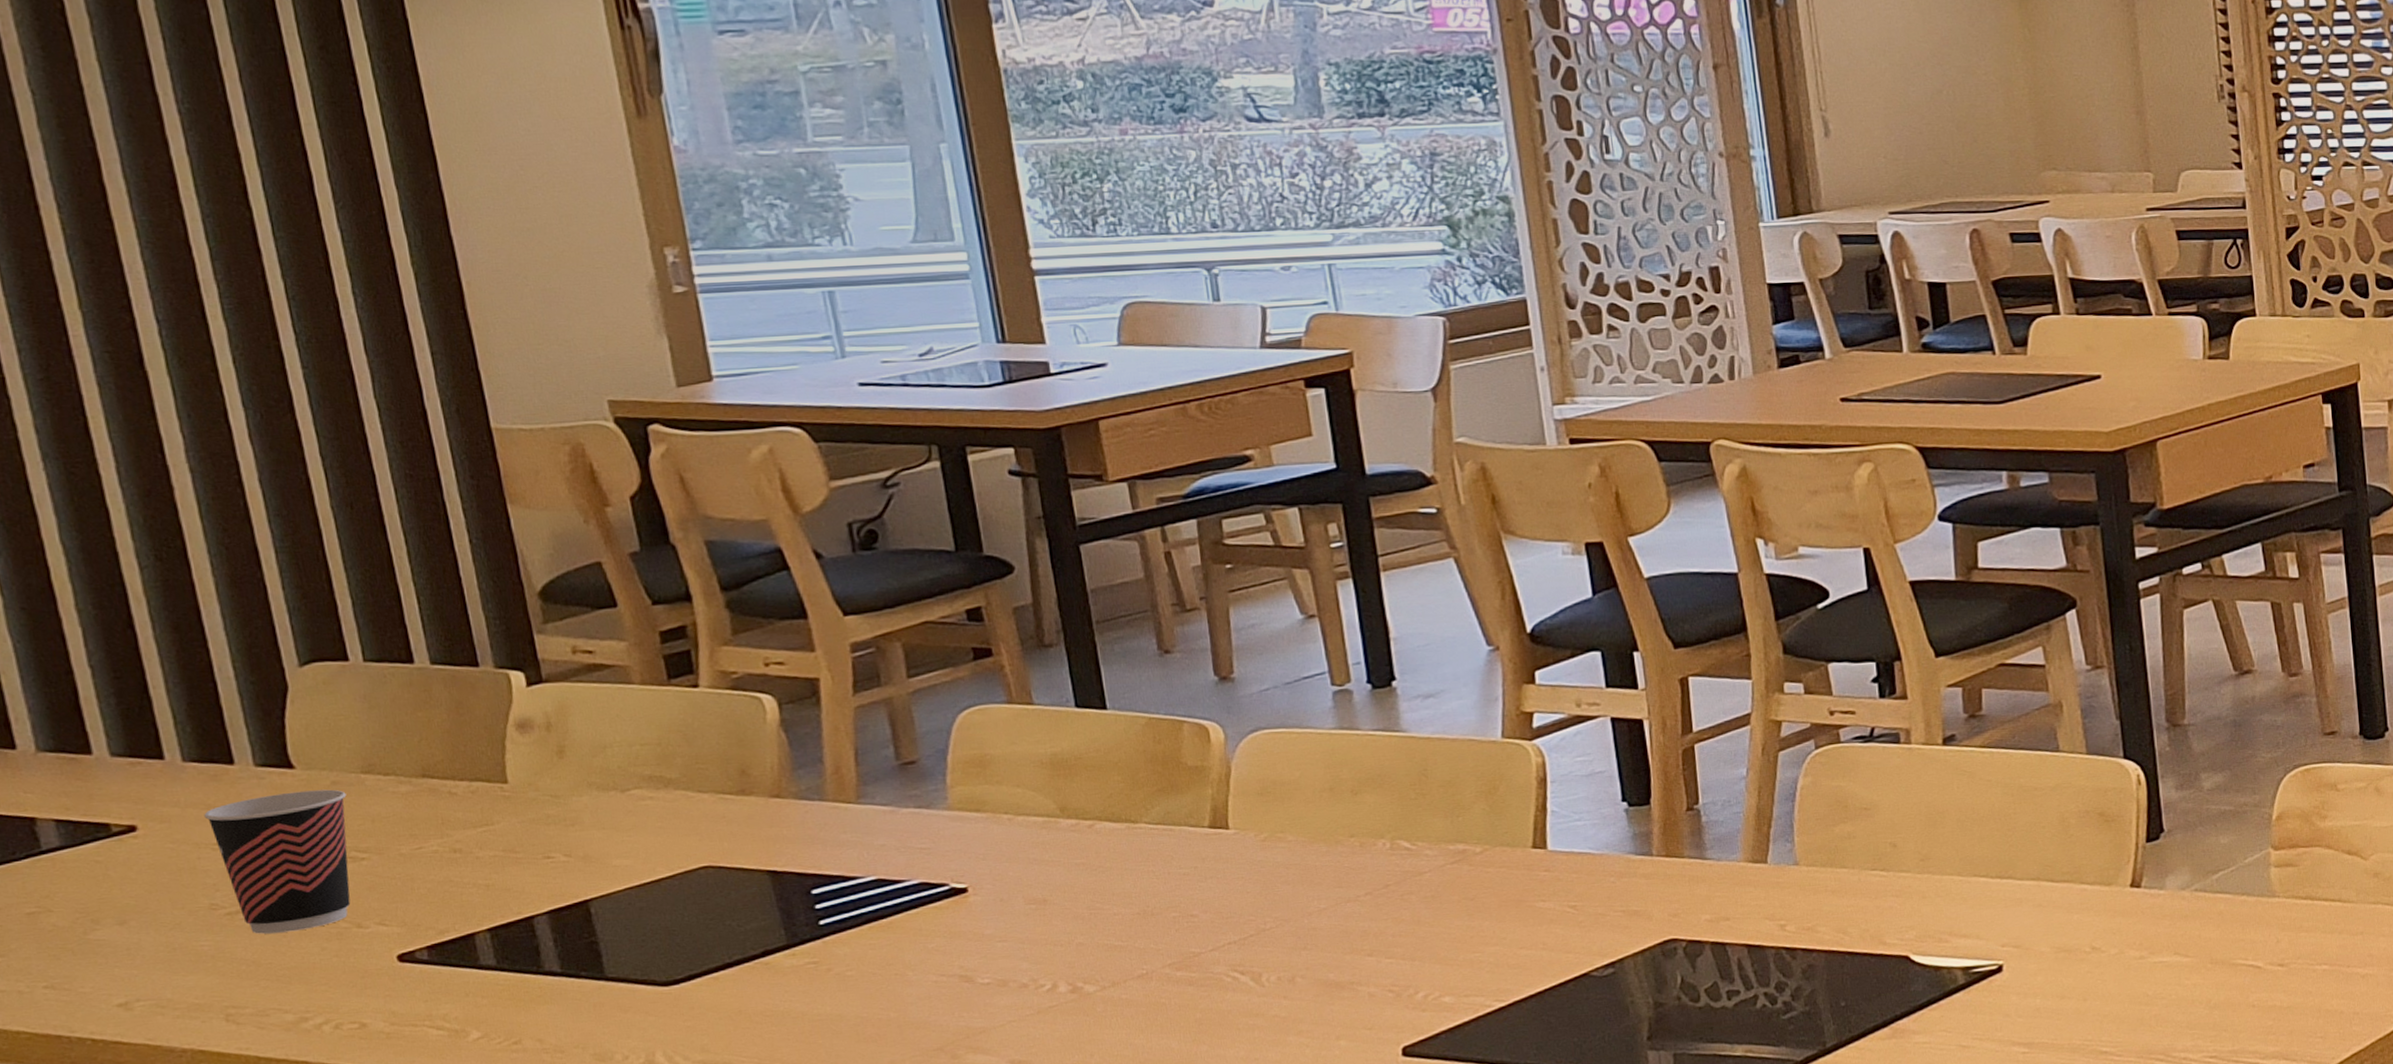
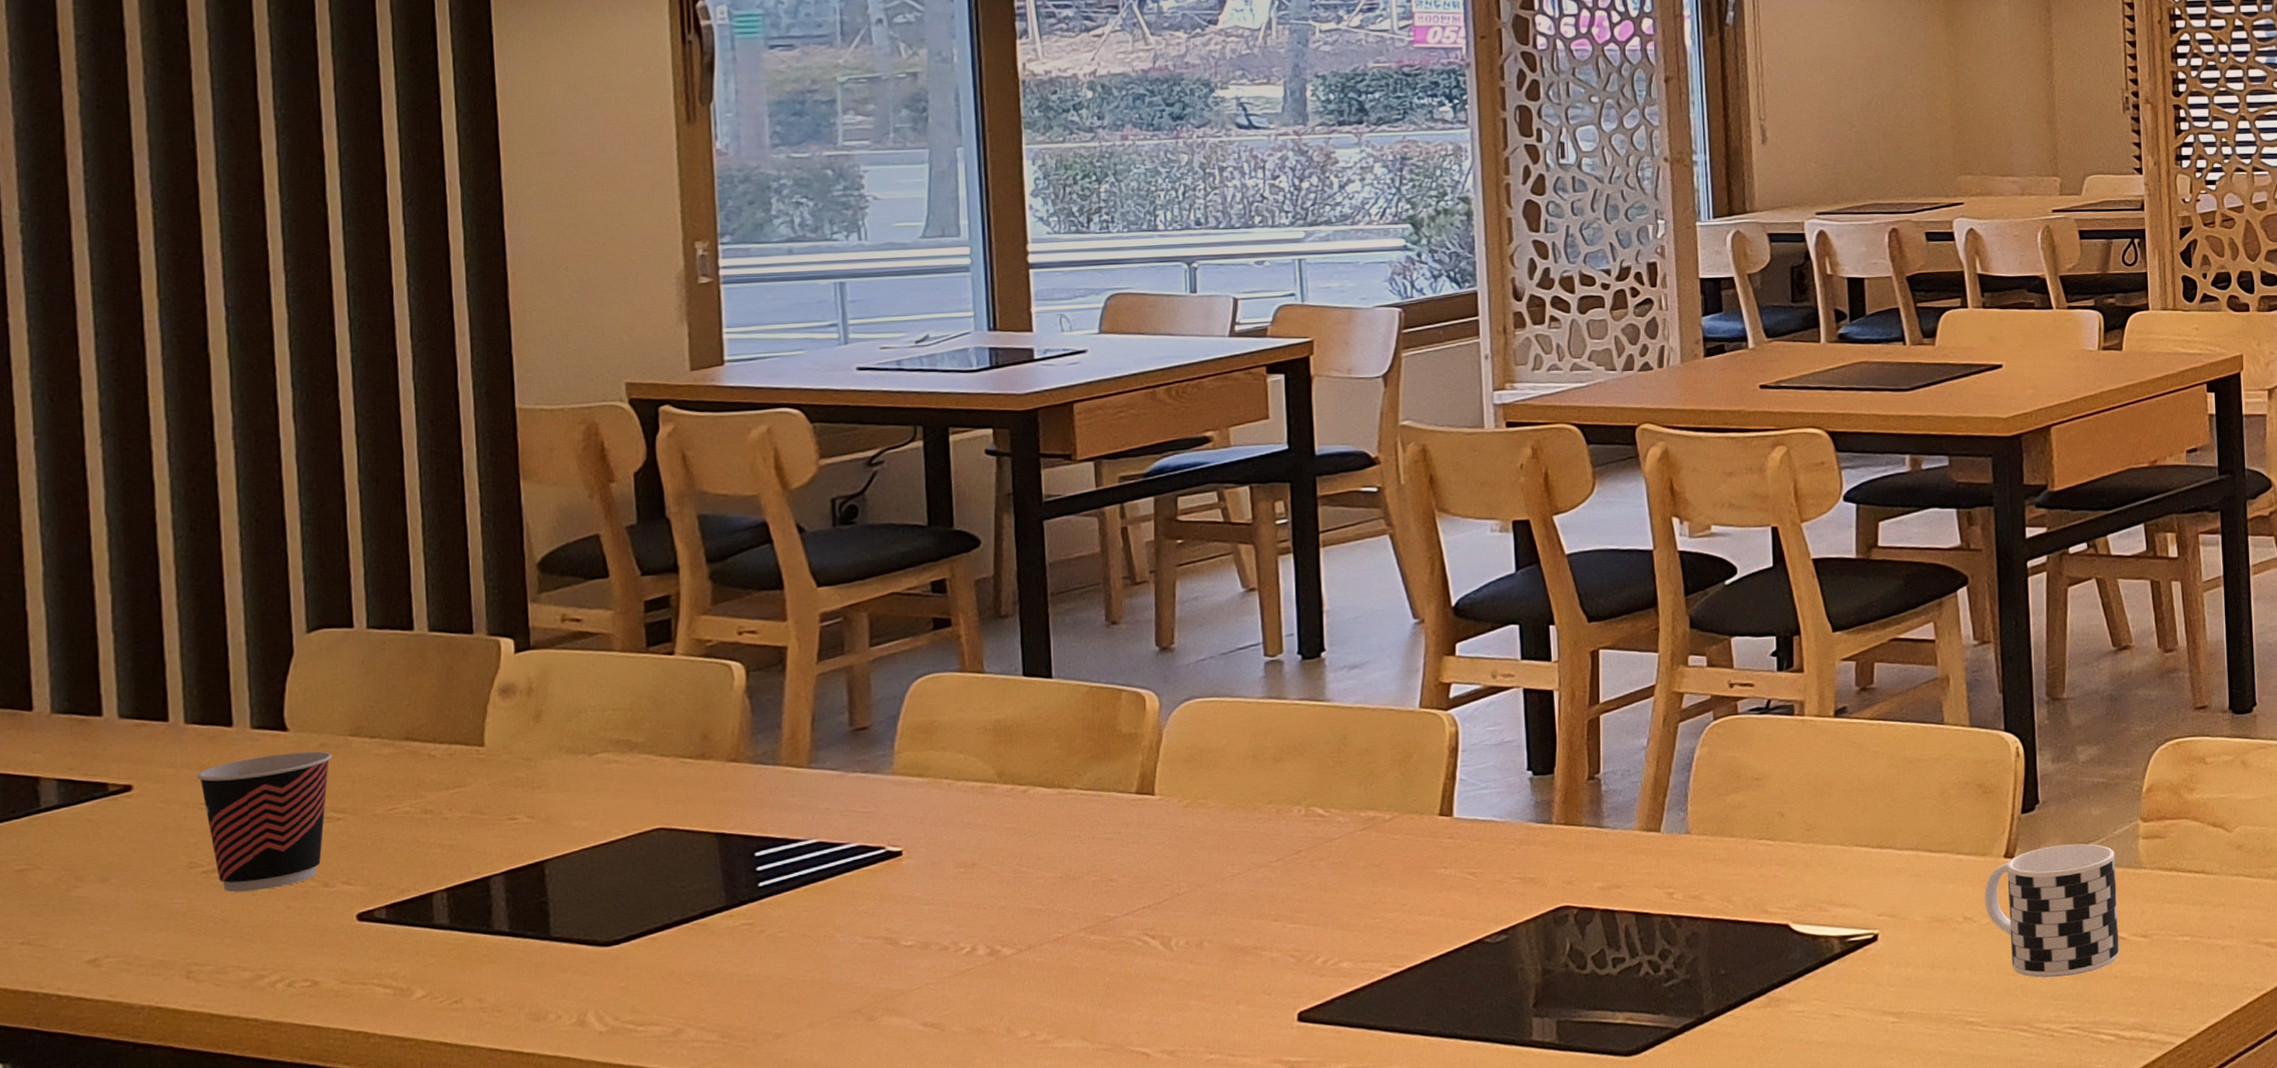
cup: none [2111,872,2256,1008] -> present [1984,843,2120,978]

